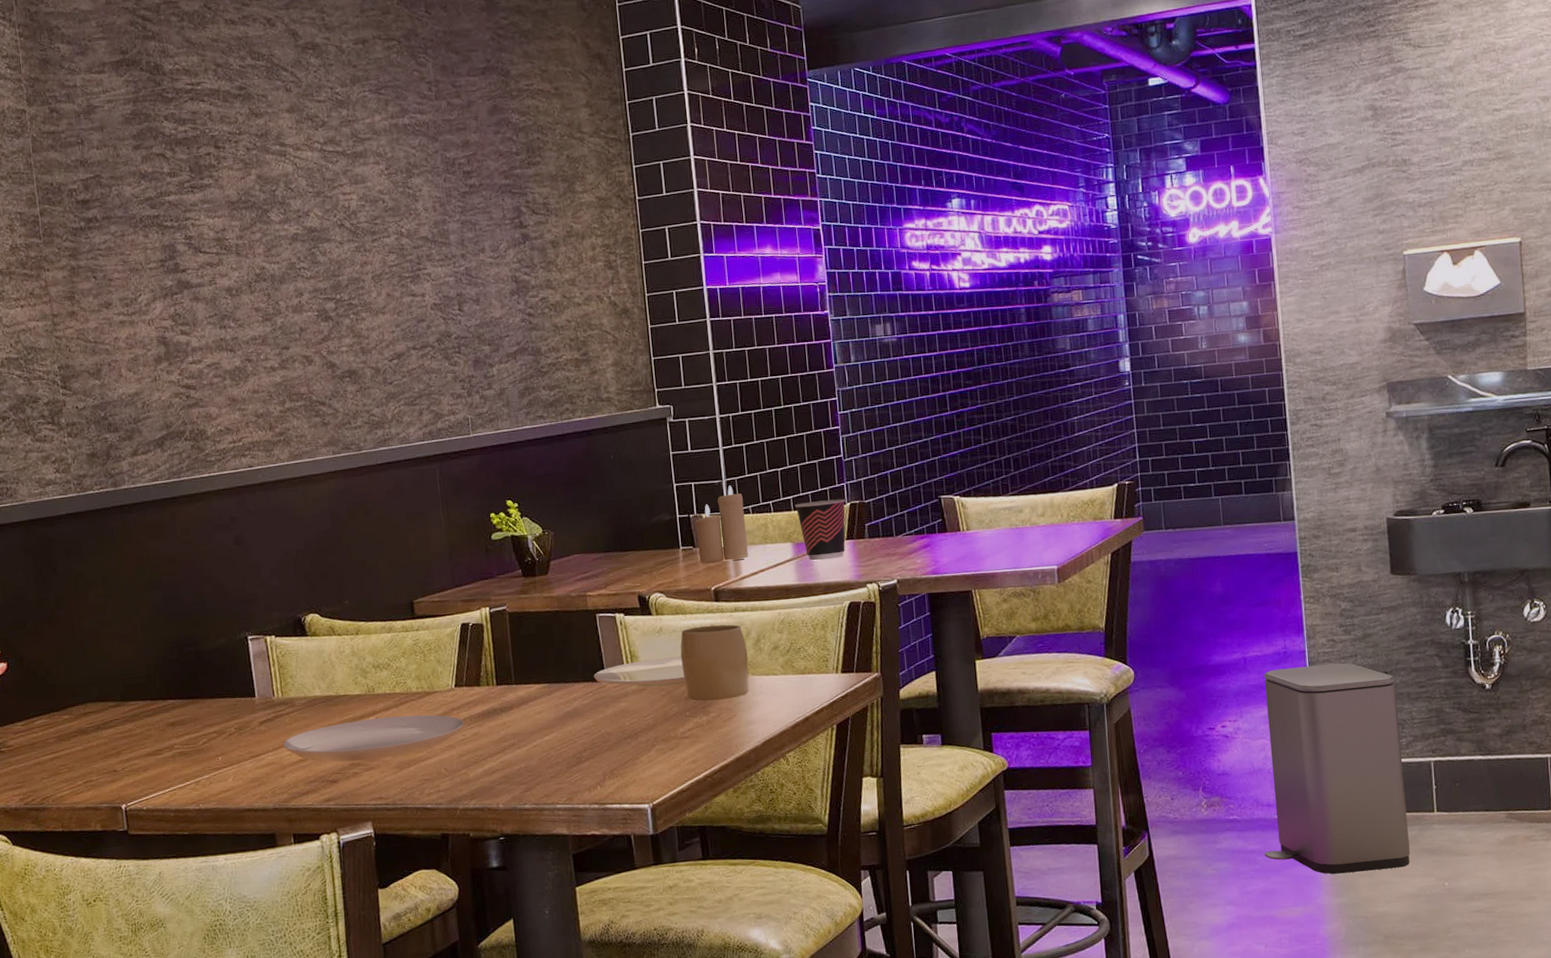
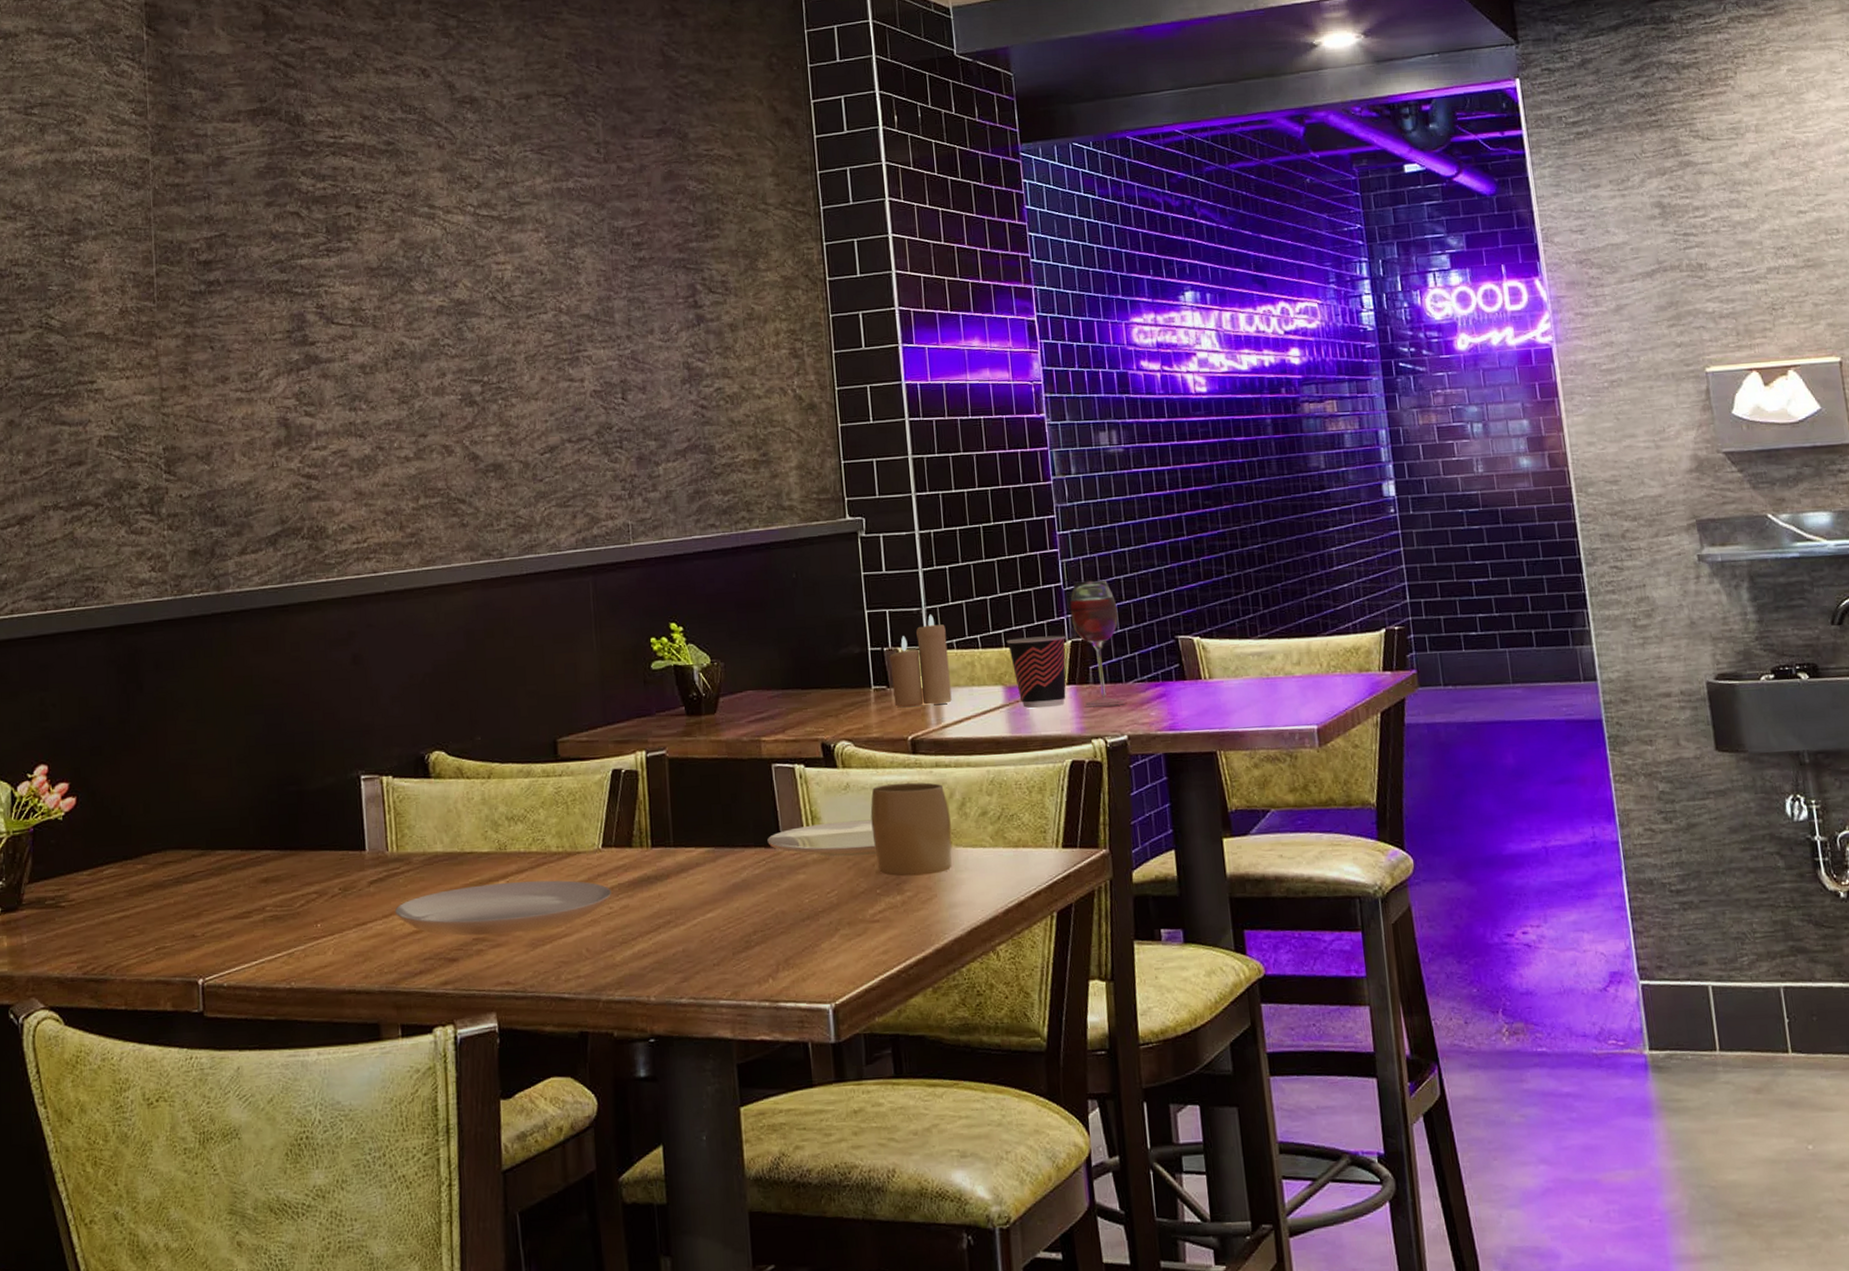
wineglass: none [849,451,895,558] -> present [1069,579,1125,708]
pedal bin: present [1263,663,1410,874] -> none [1570,858,1763,1129]

